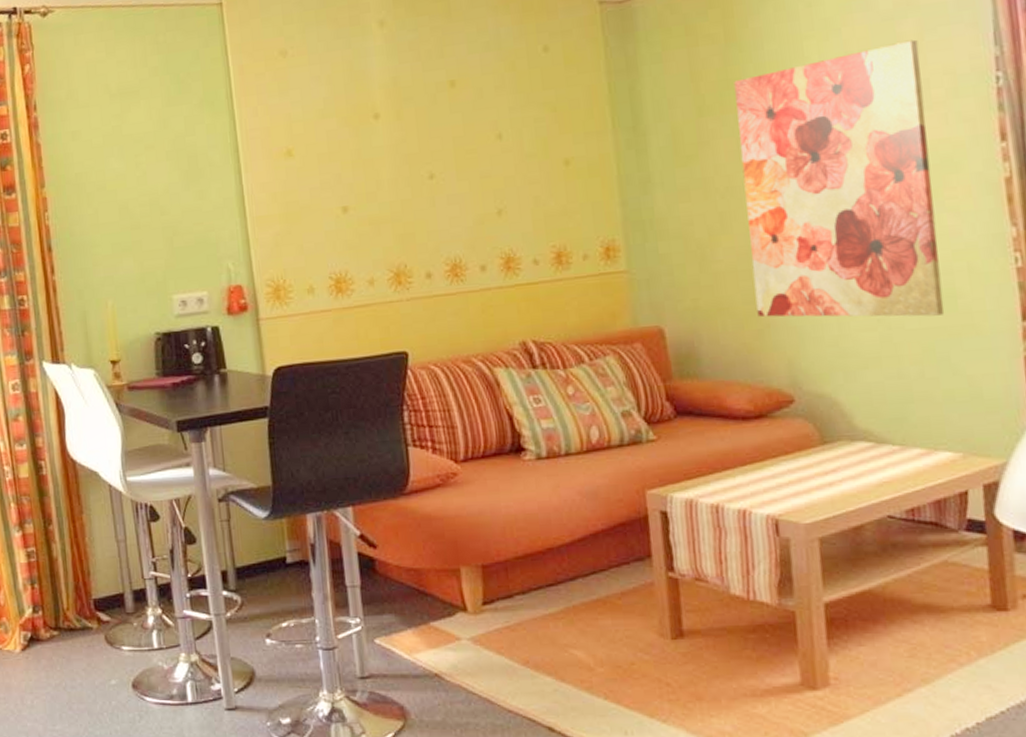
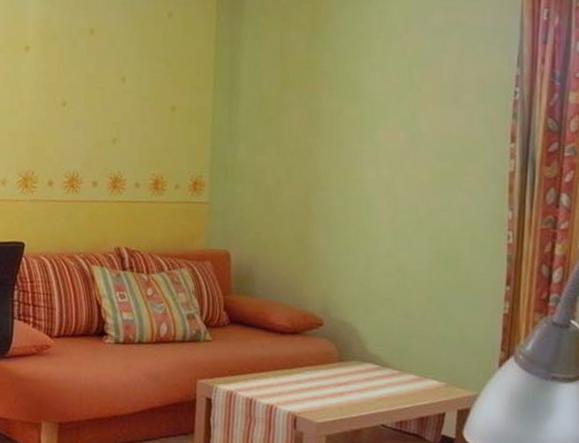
wall art: present [734,39,944,317] -> none [305,52,459,273]

